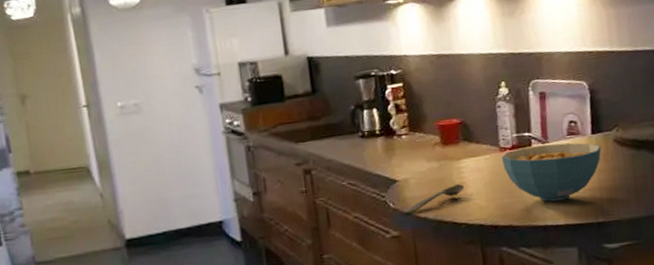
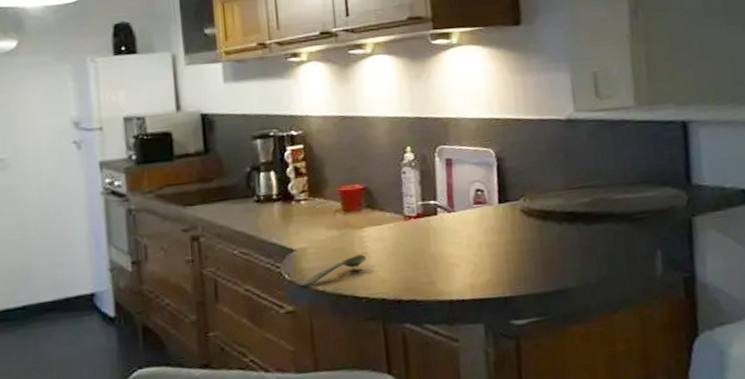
cereal bowl: present [501,142,602,202] -> none [405,212,509,275]

